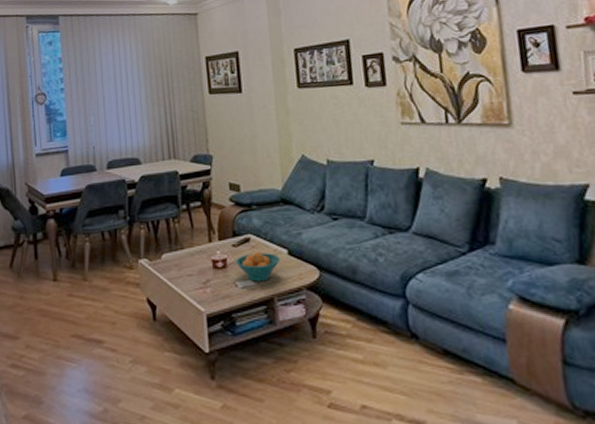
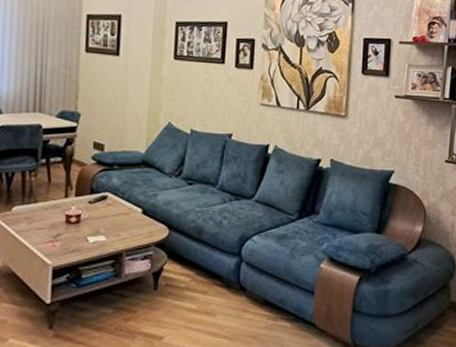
fruit bowl: present [236,251,280,282] -> none [90,209,134,238]

